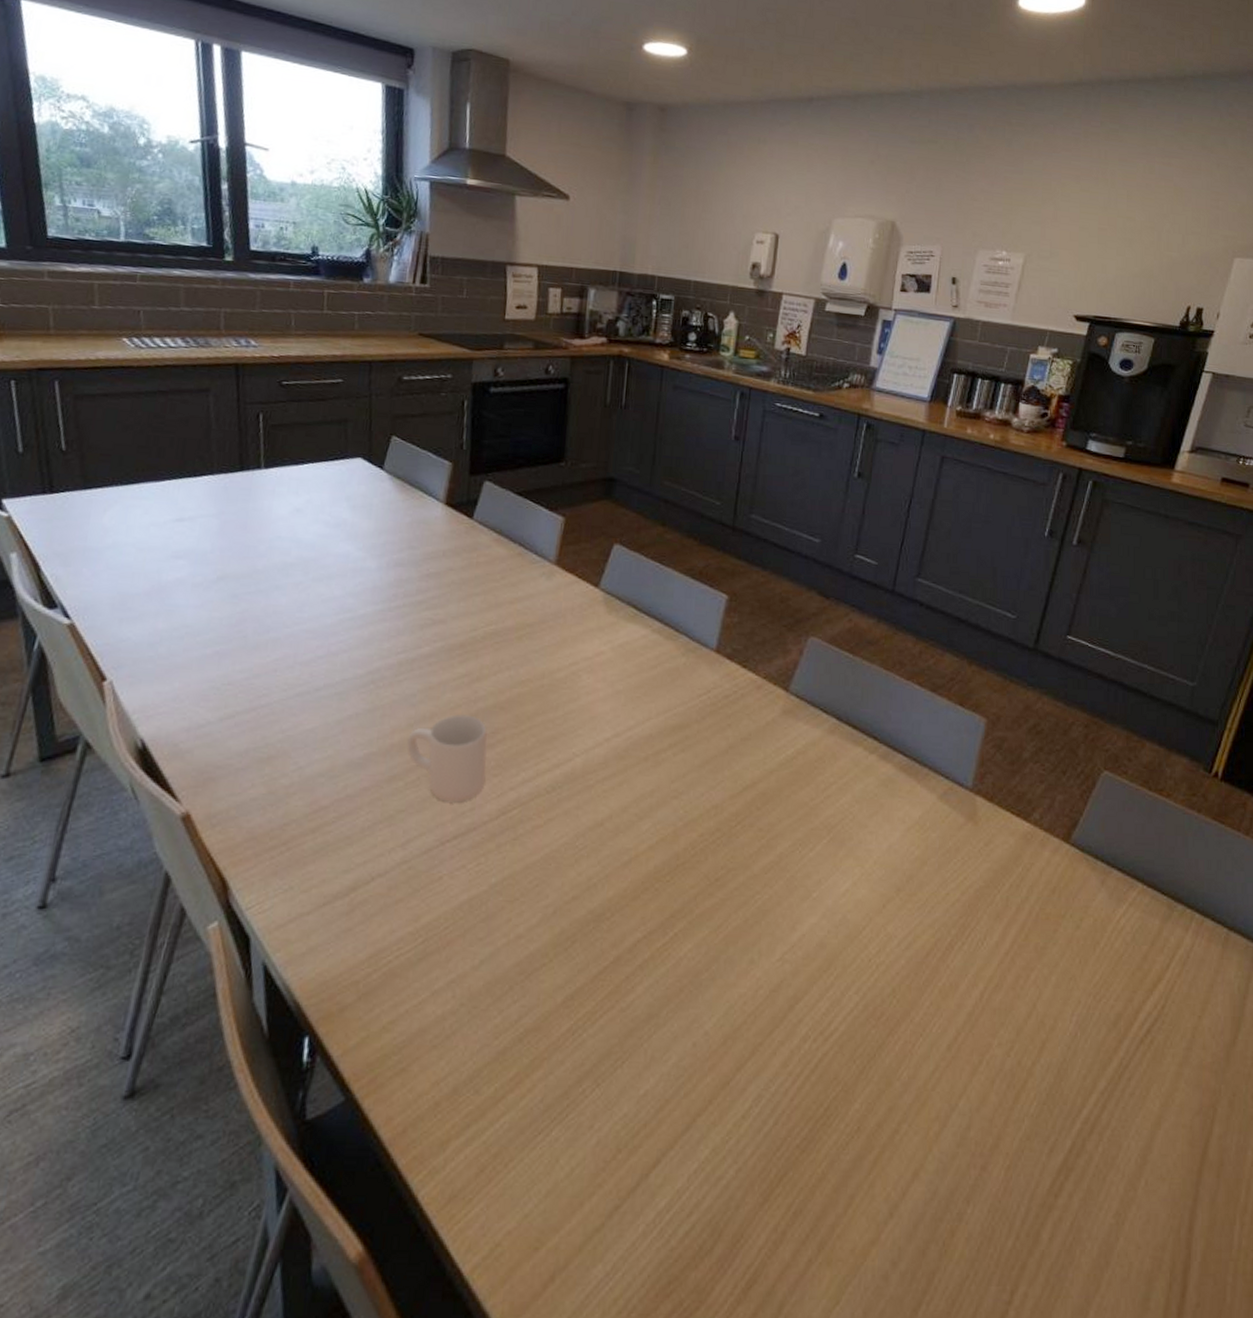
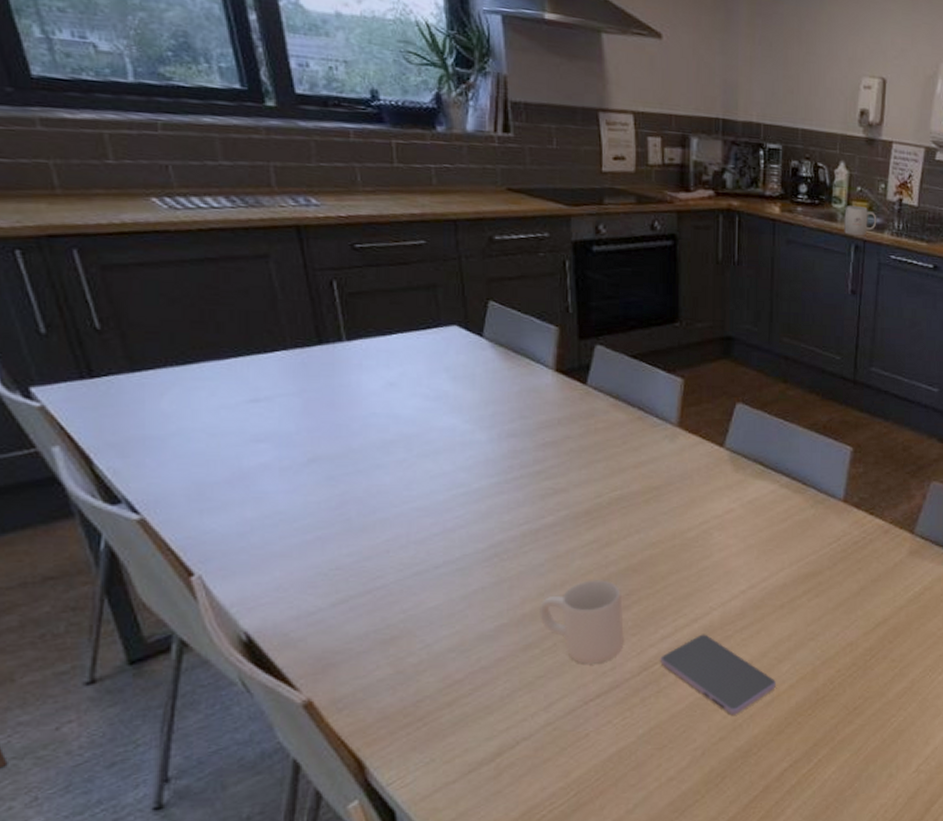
smartphone: none [519,781,635,872] -> present [660,634,776,714]
mug: none [730,354,764,384] -> present [844,206,877,236]

